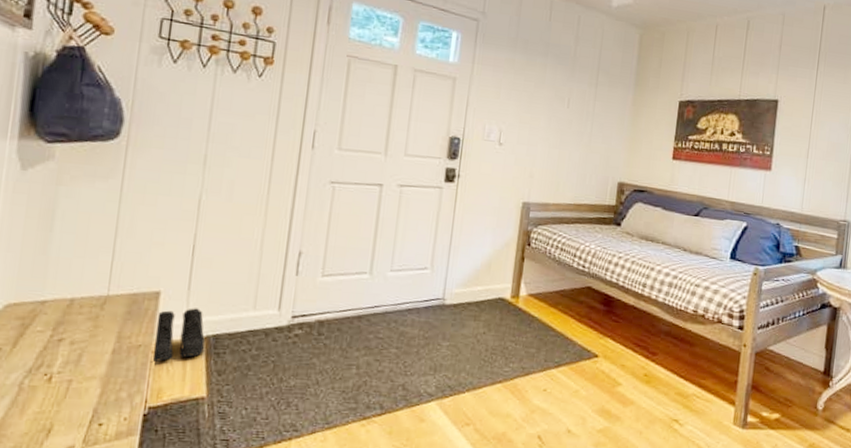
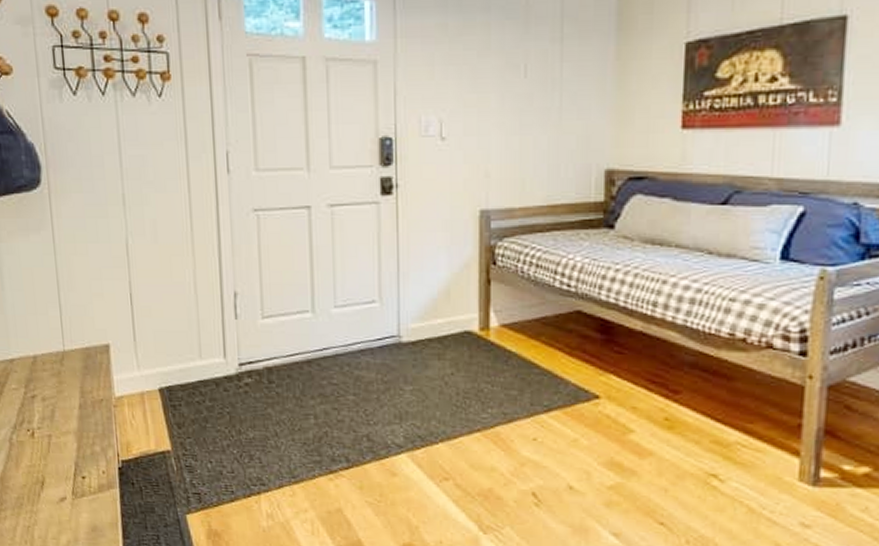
boots: present [150,308,206,363] -> none [113,359,161,417]

